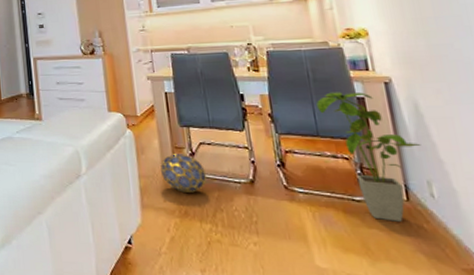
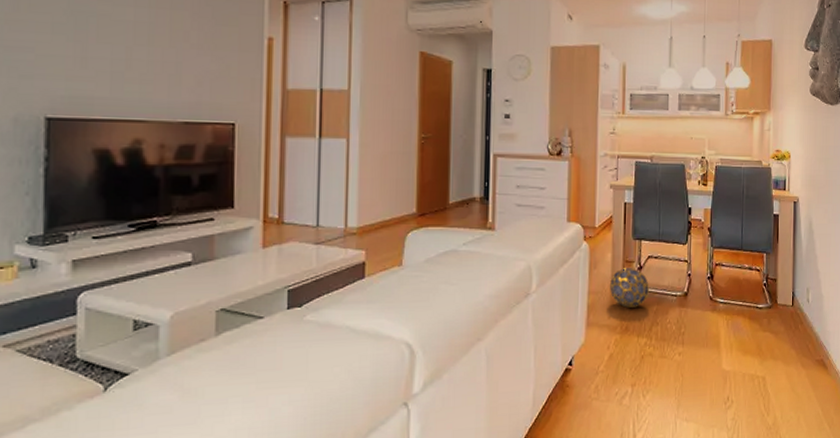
house plant: present [316,92,421,222] -> none [745,209,808,325]

